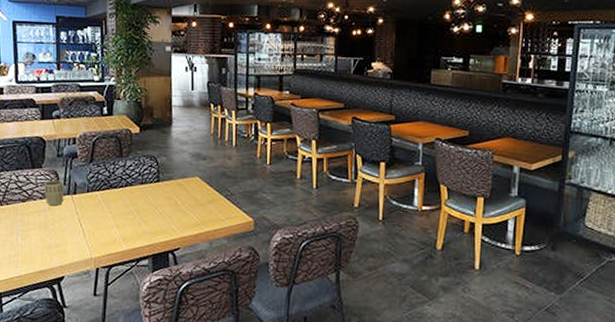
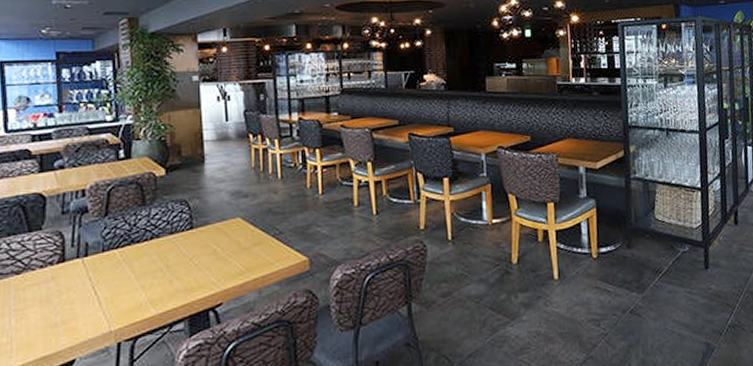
cup: present [44,180,64,206] -> none [45,242,72,275]

